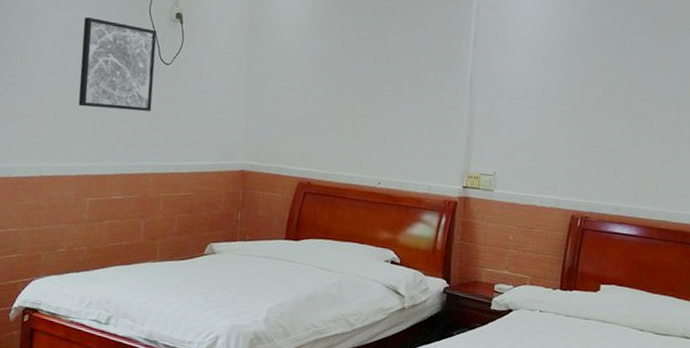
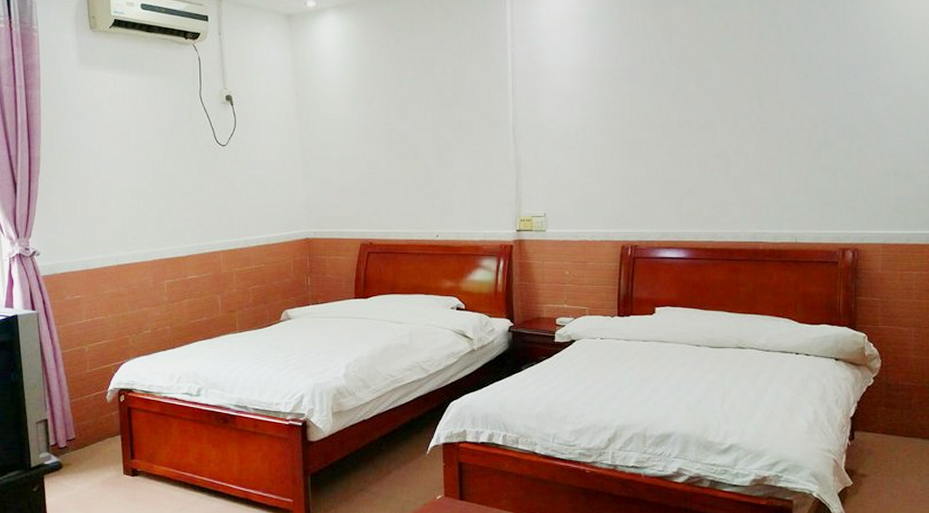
wall art: present [78,17,157,112] -> none [139,109,214,195]

